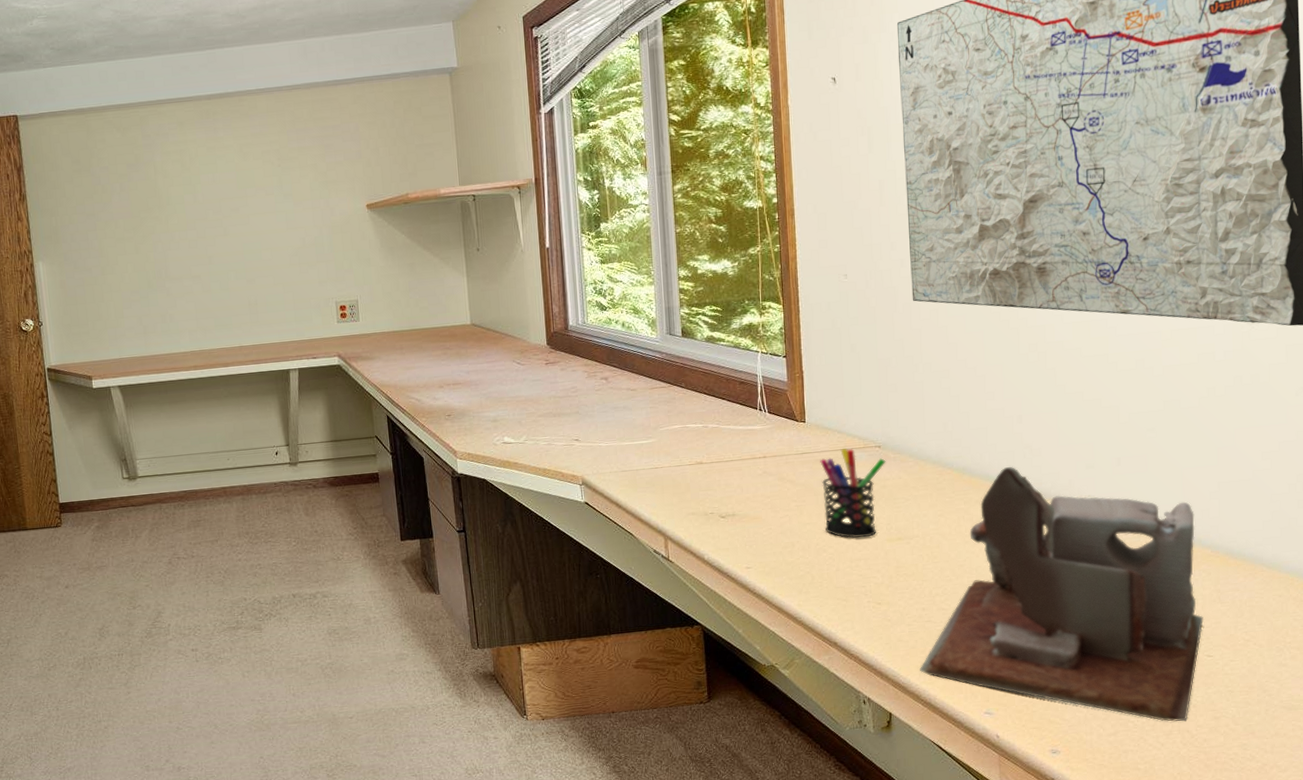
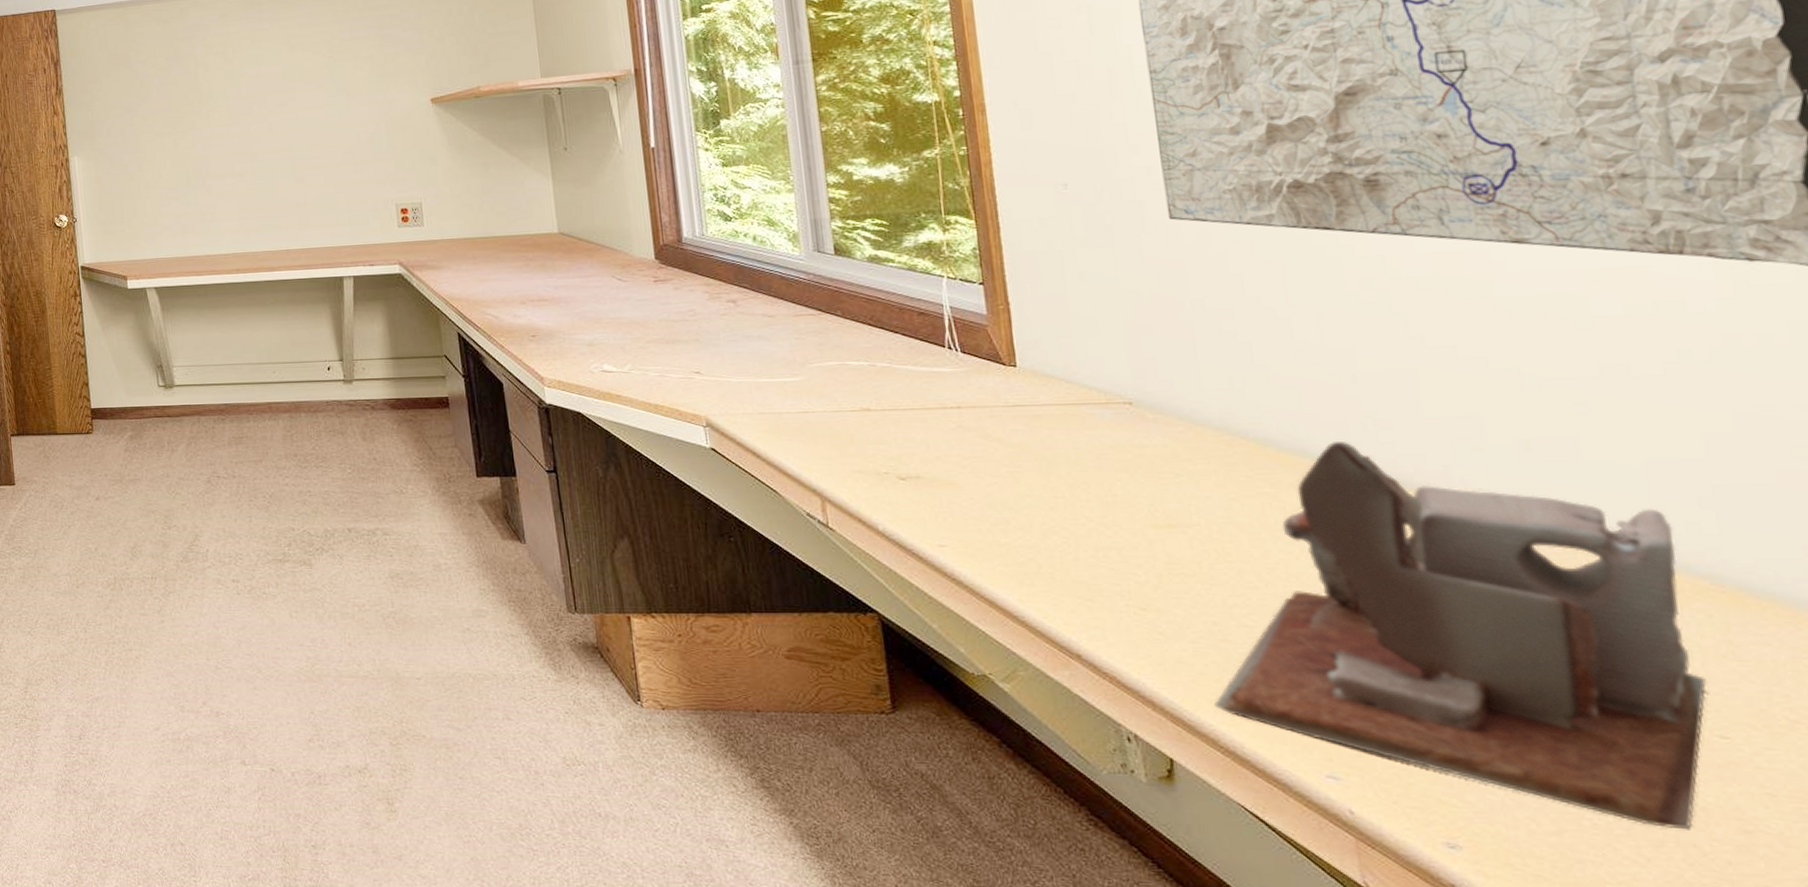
pen holder: present [820,448,886,538] -> none [1041,402,1142,520]

